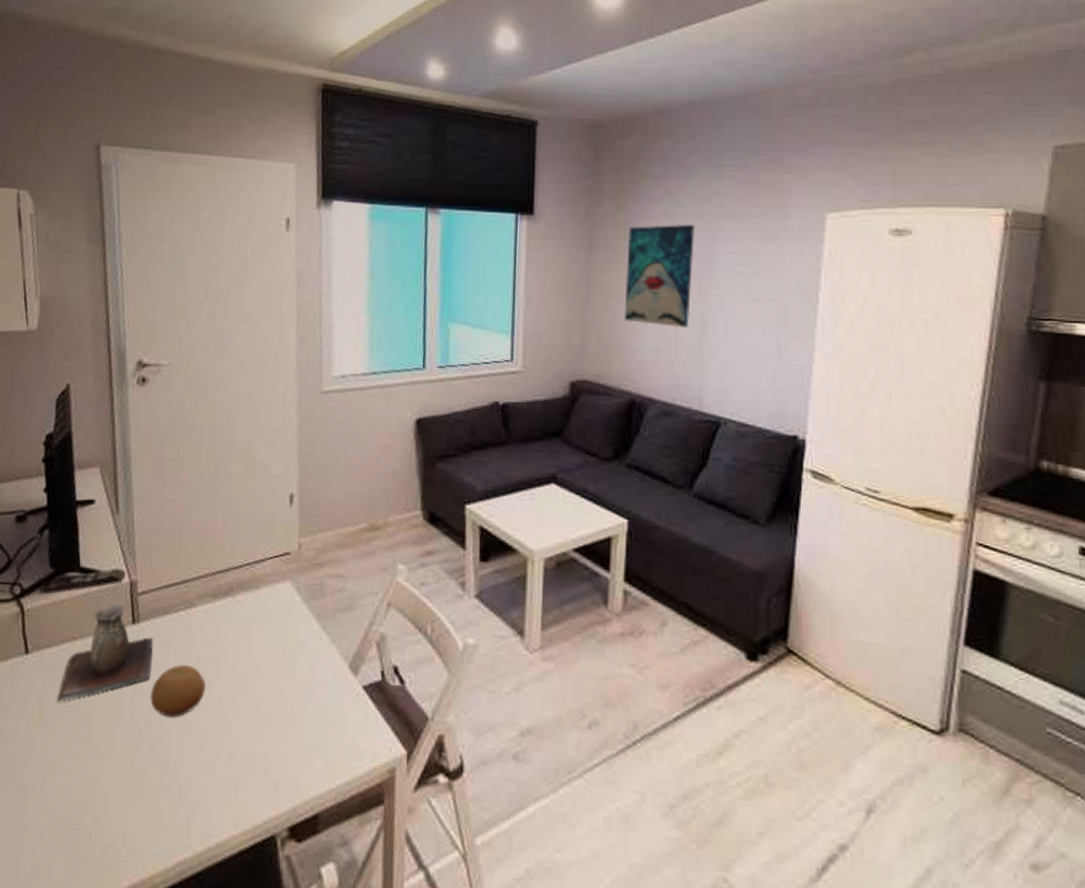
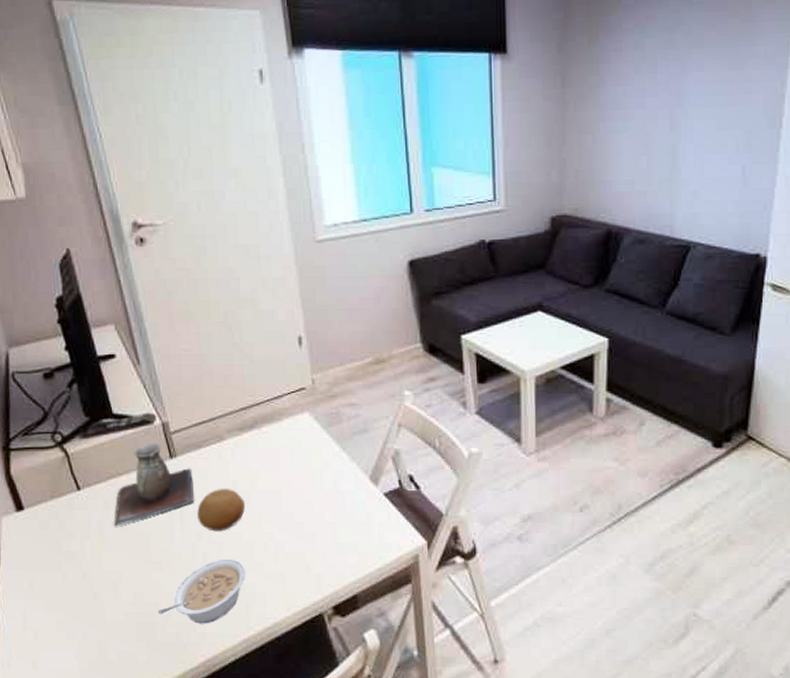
legume: none [85,752,194,837] -> present [157,558,246,624]
wall art: present [624,225,695,327] -> none [599,56,665,159]

